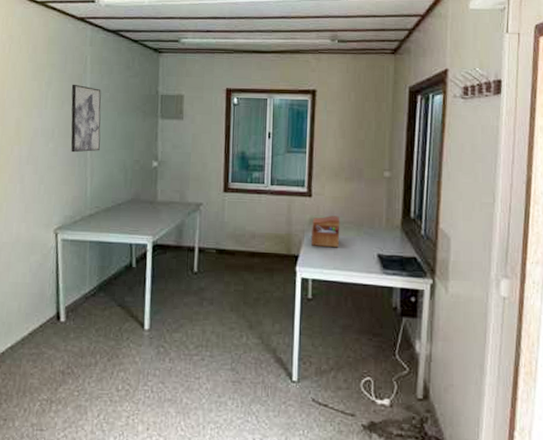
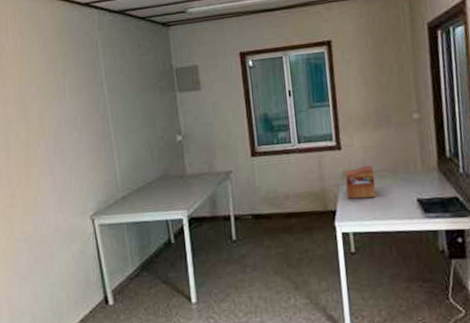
wall art: present [71,84,101,153] -> none [86,70,124,138]

